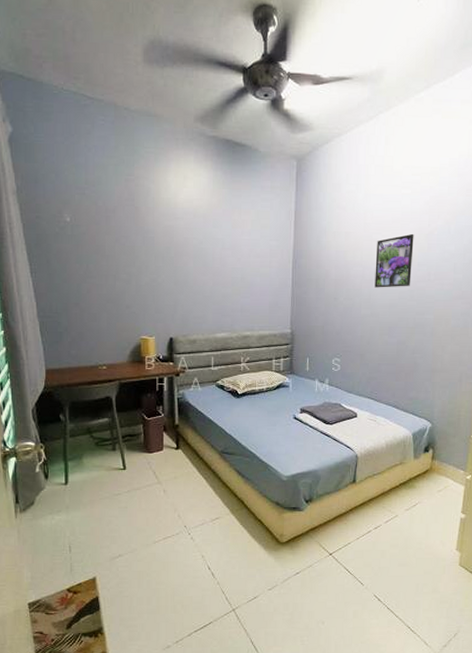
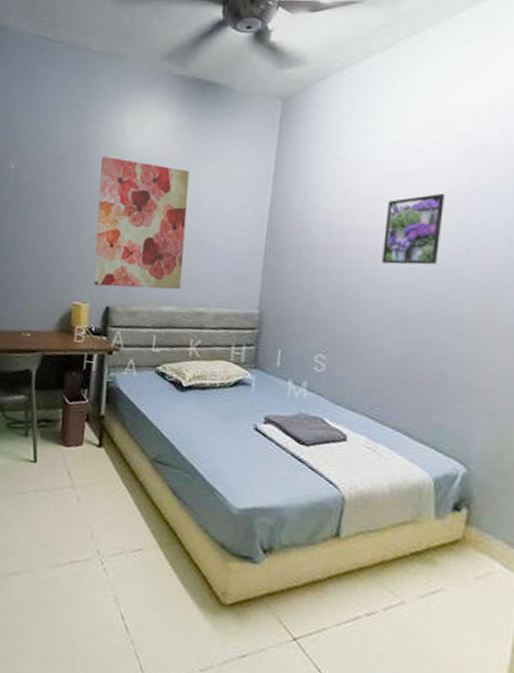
wall art: none [151,208,230,321] -> present [93,155,190,290]

